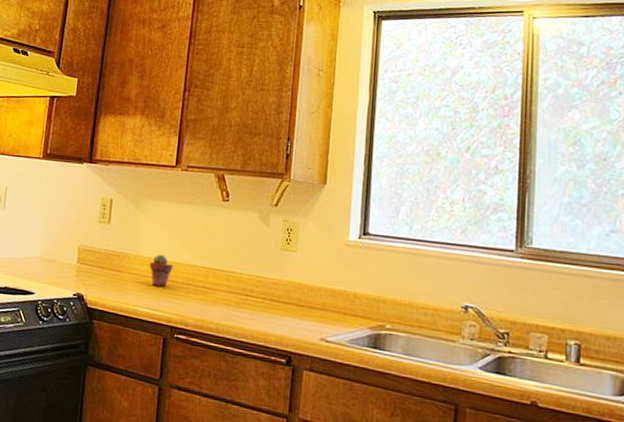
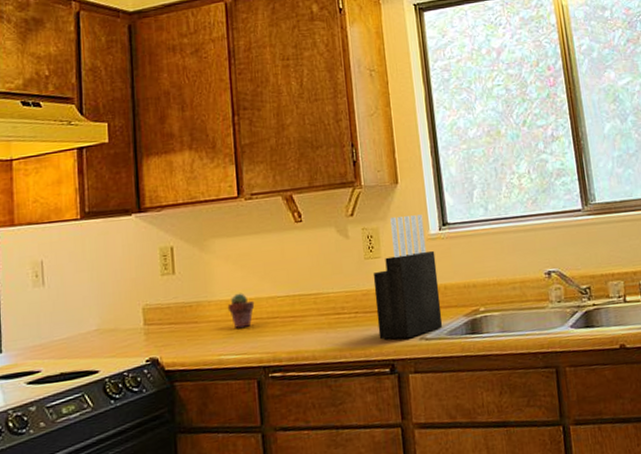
knife block: none [281,215,351,336] -> present [373,214,443,340]

